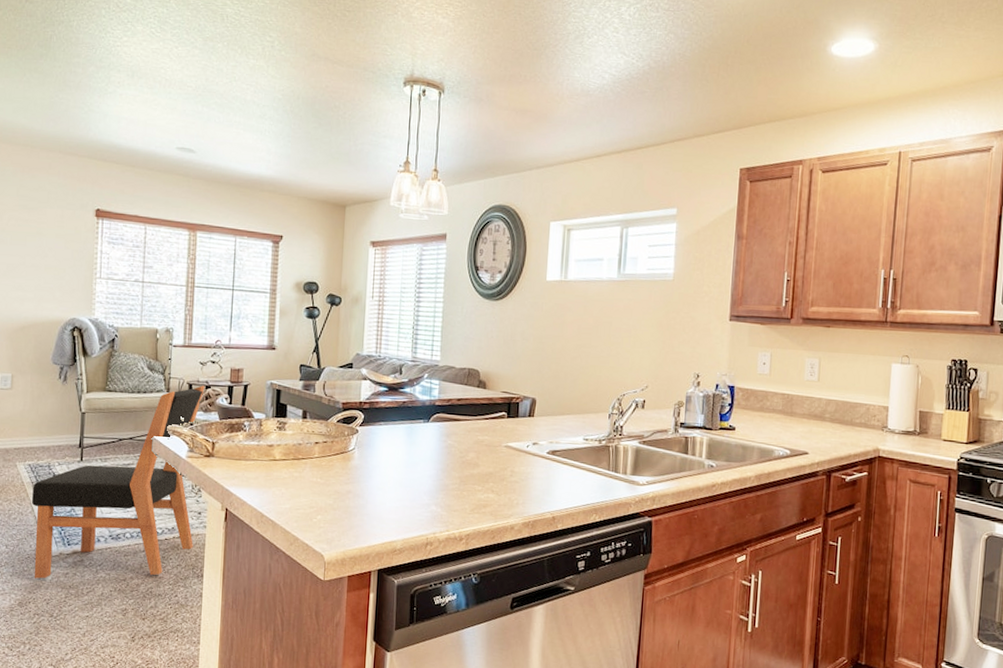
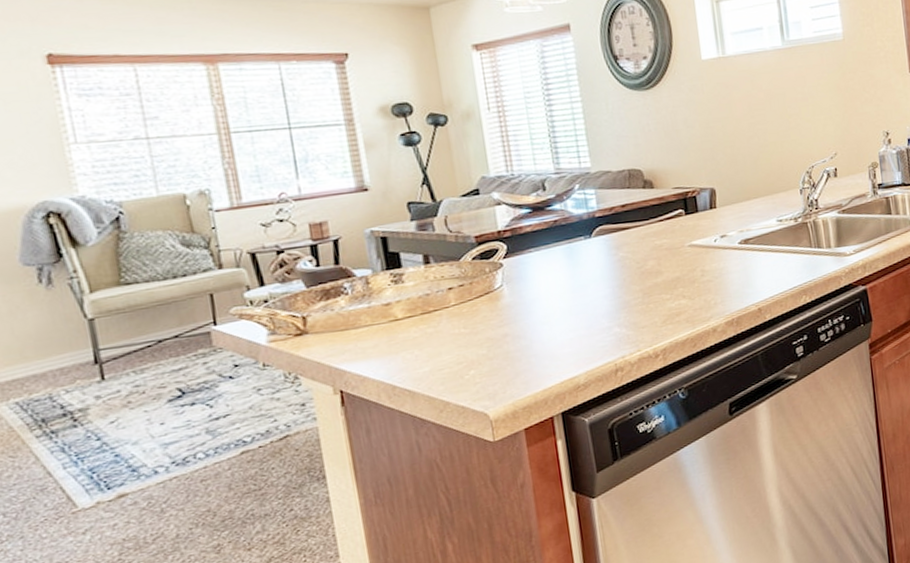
dining chair: present [31,385,205,579] -> none [29,251,303,544]

